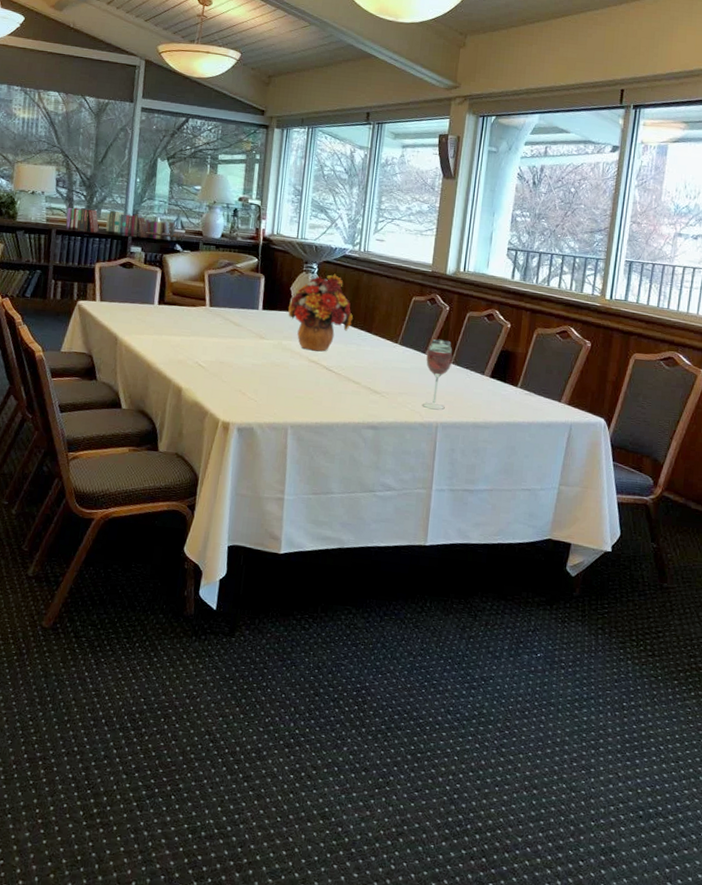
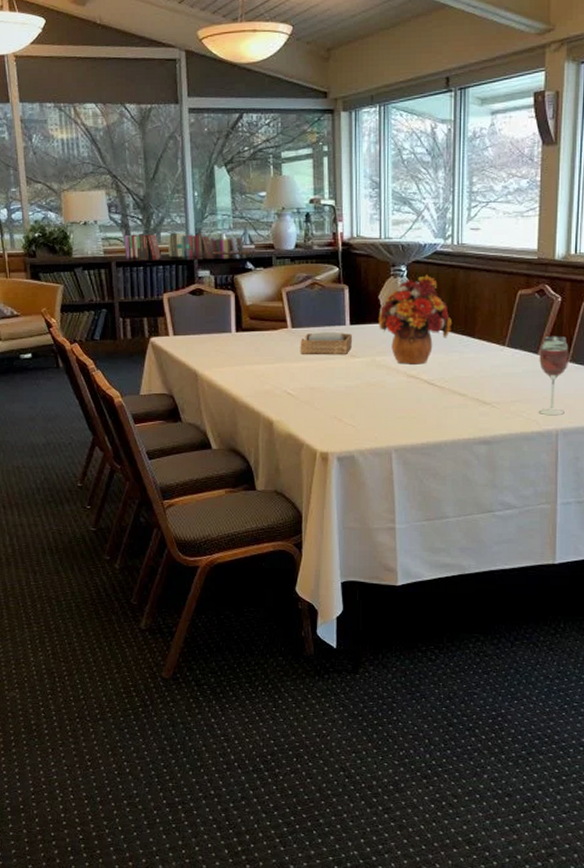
napkin holder: none [214,313,264,336] -> present [300,332,353,355]

